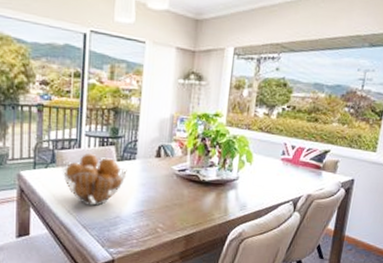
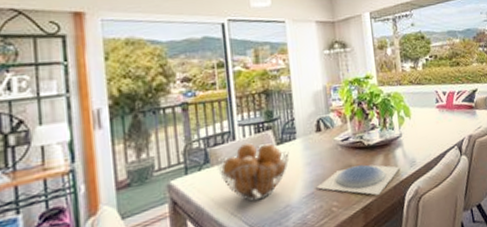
plate: none [146,196,230,228] -> present [316,164,401,195]

